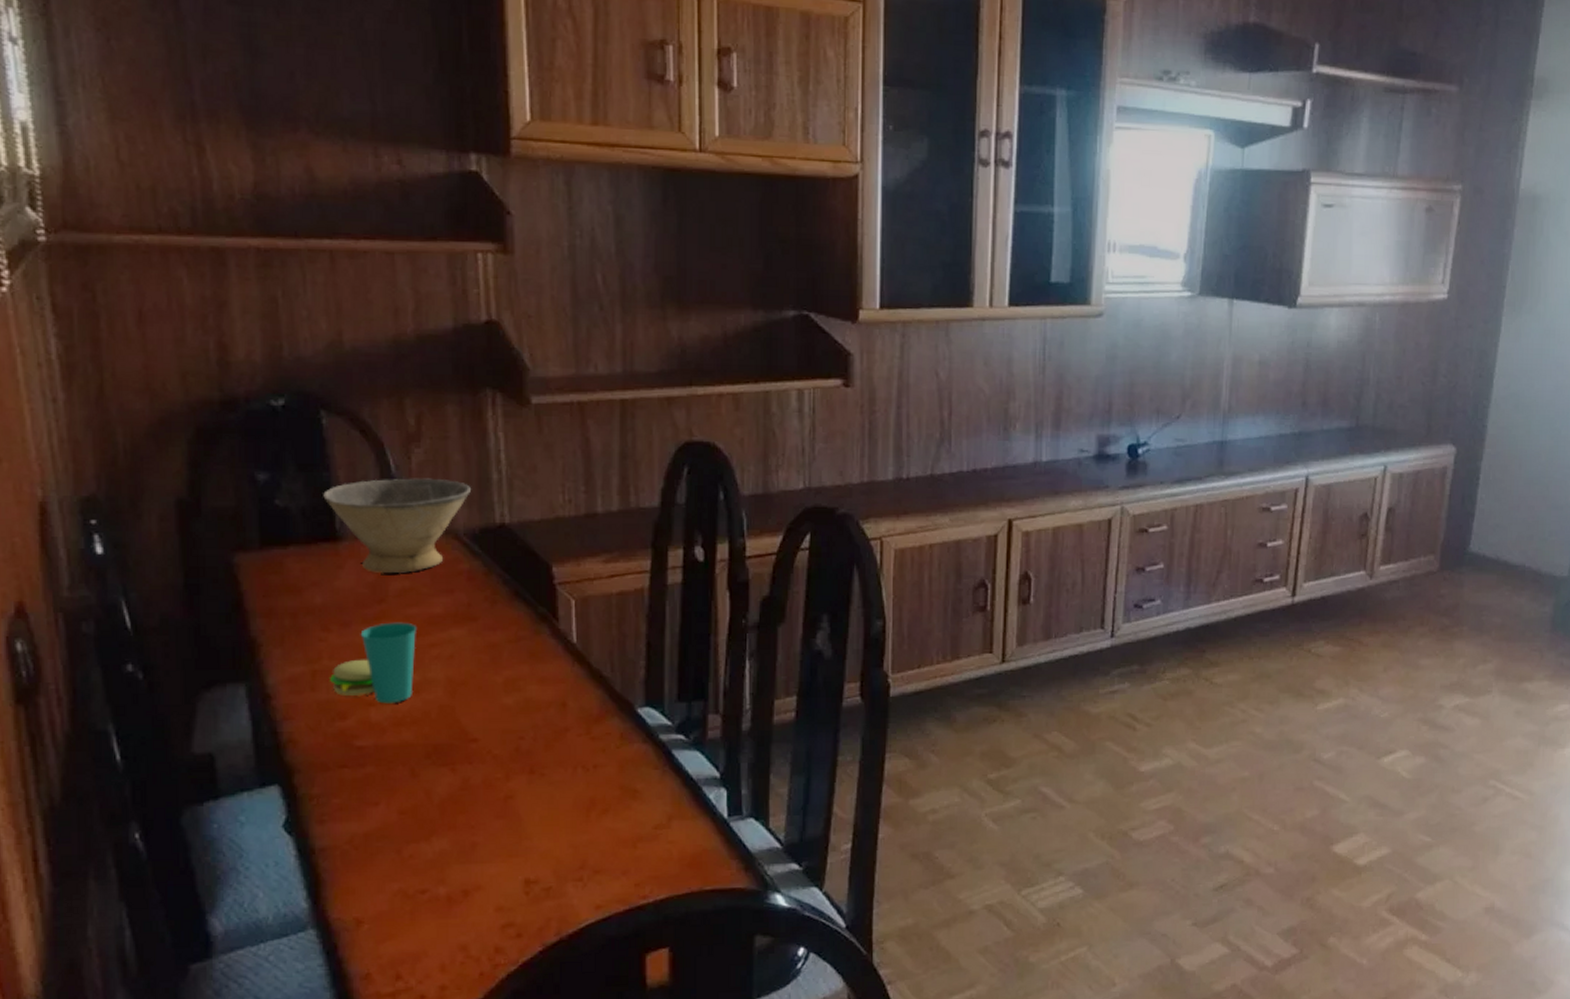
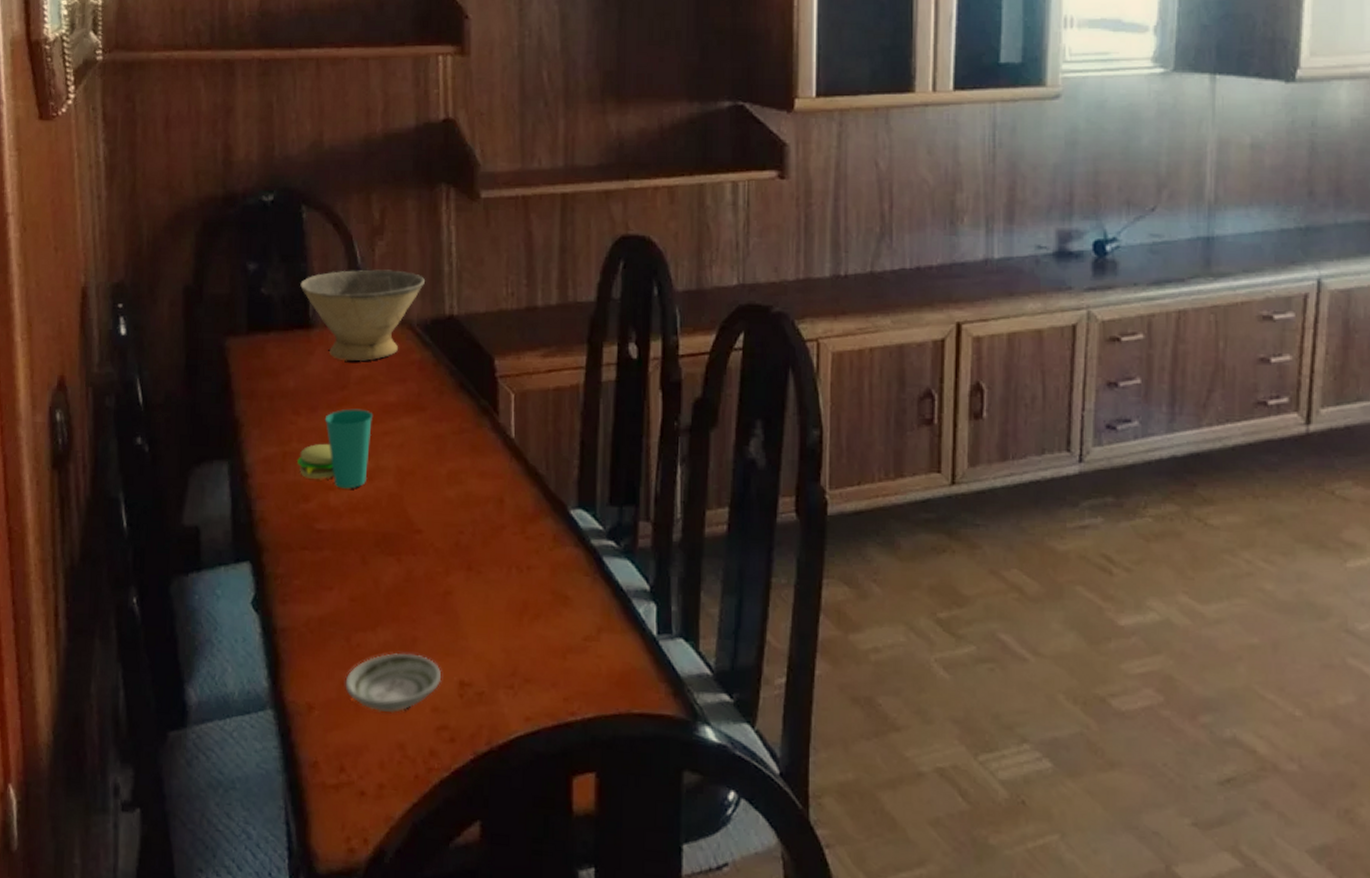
saucer: none [397,859,506,918] -> present [345,653,442,713]

